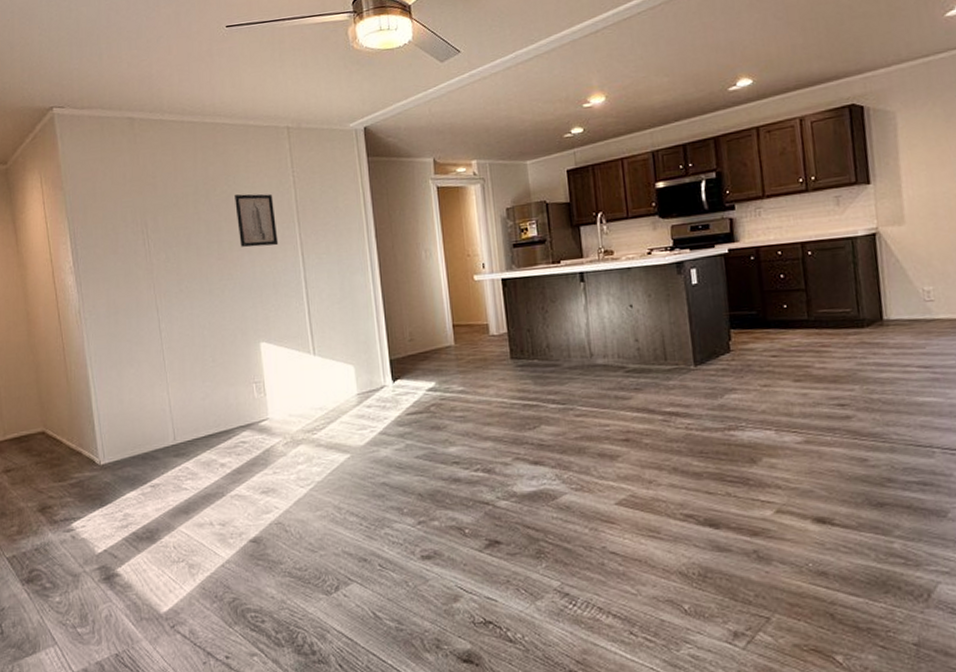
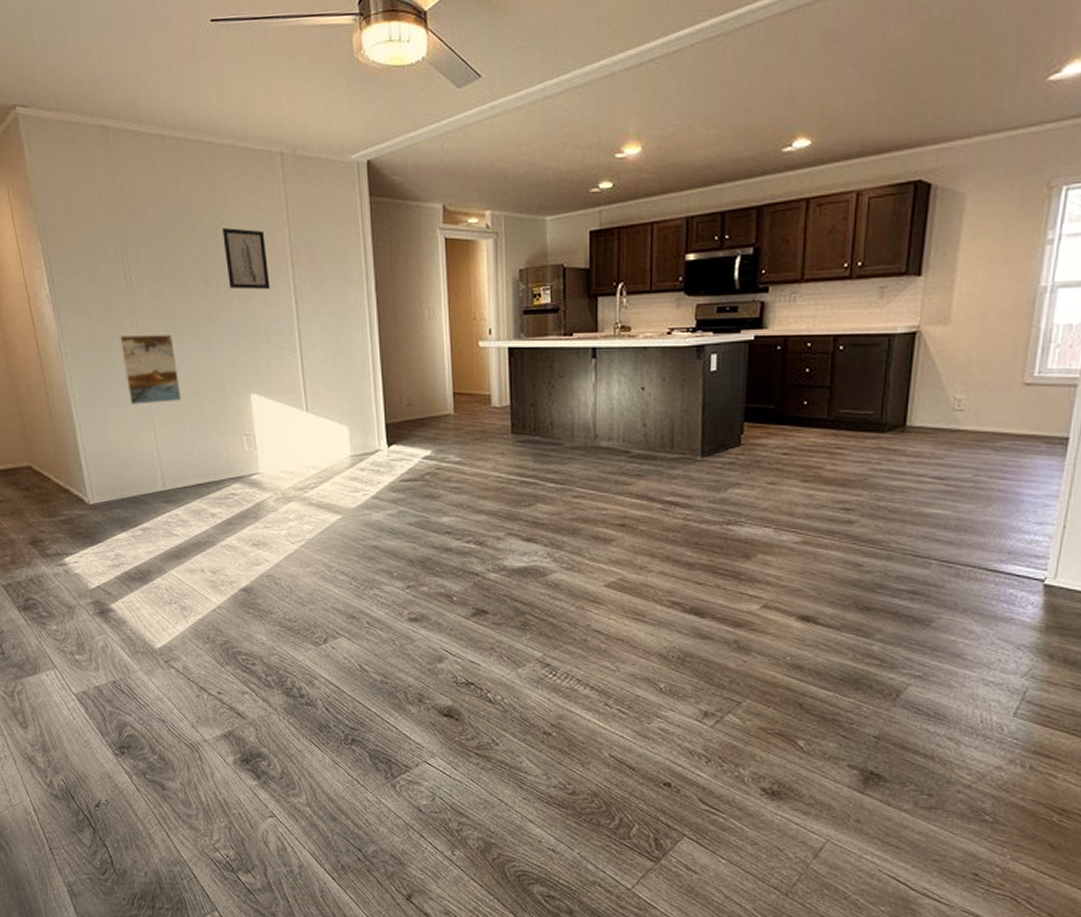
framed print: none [136,294,194,363] -> present [118,335,182,405]

